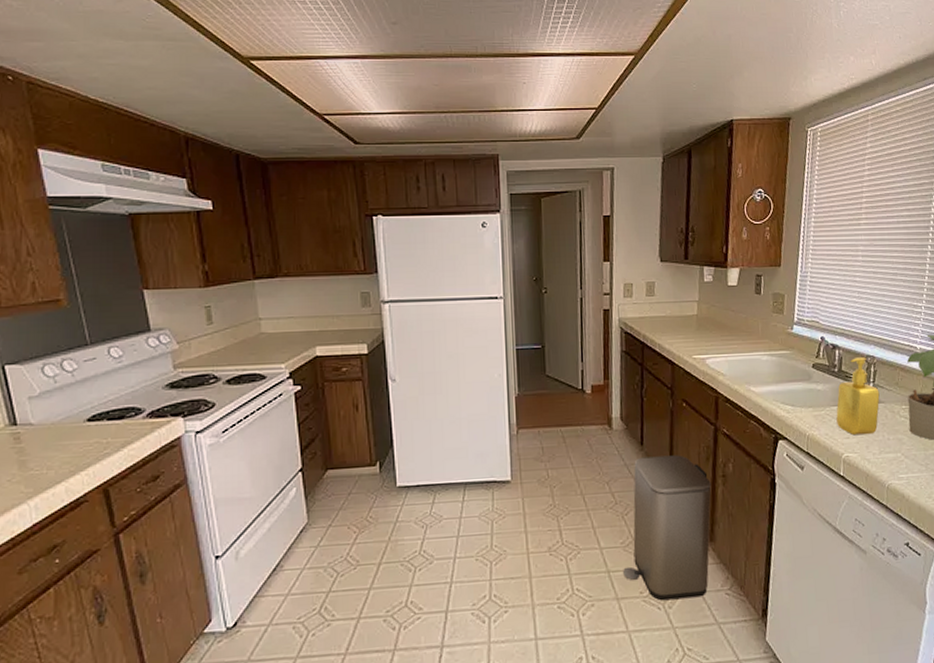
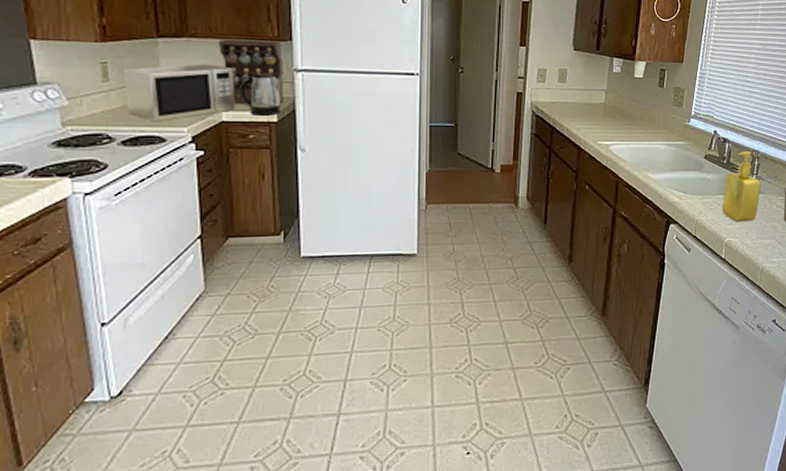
microwave: none [224,301,328,360] -> present [122,64,236,122]
spice rack: none [309,274,373,339] -> present [218,39,284,105]
kettle: none [331,307,372,349] -> present [240,73,282,116]
pedal bin: present [623,455,712,601] -> none [520,234,607,371]

